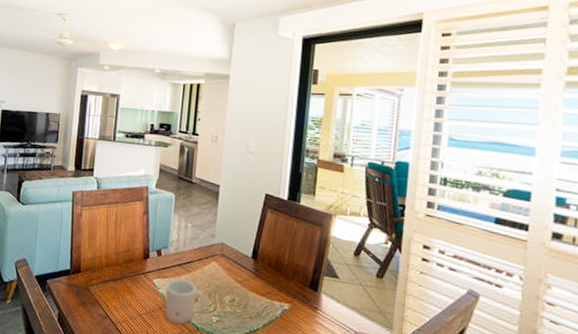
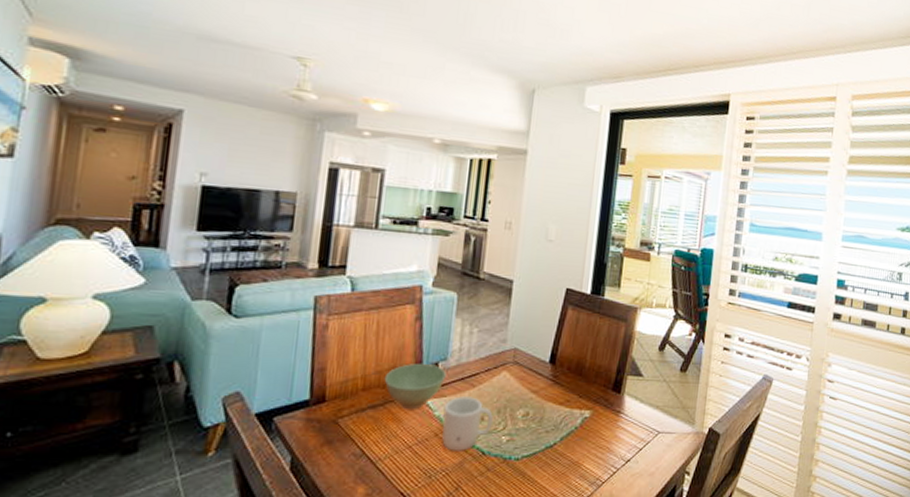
bowl: none [121,248,167,286] -> present [384,363,446,410]

